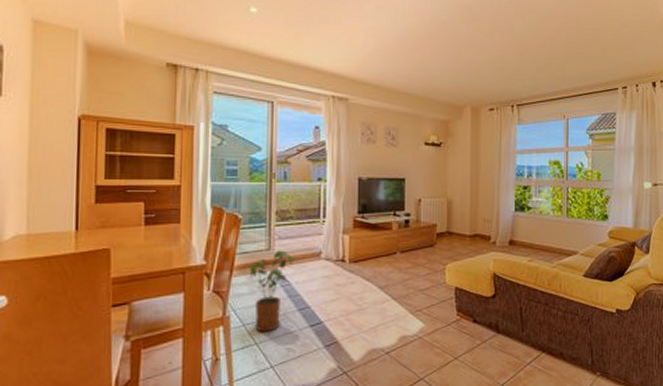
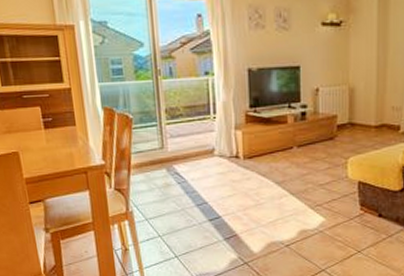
house plant: present [249,250,295,332] -> none [145,148,188,226]

